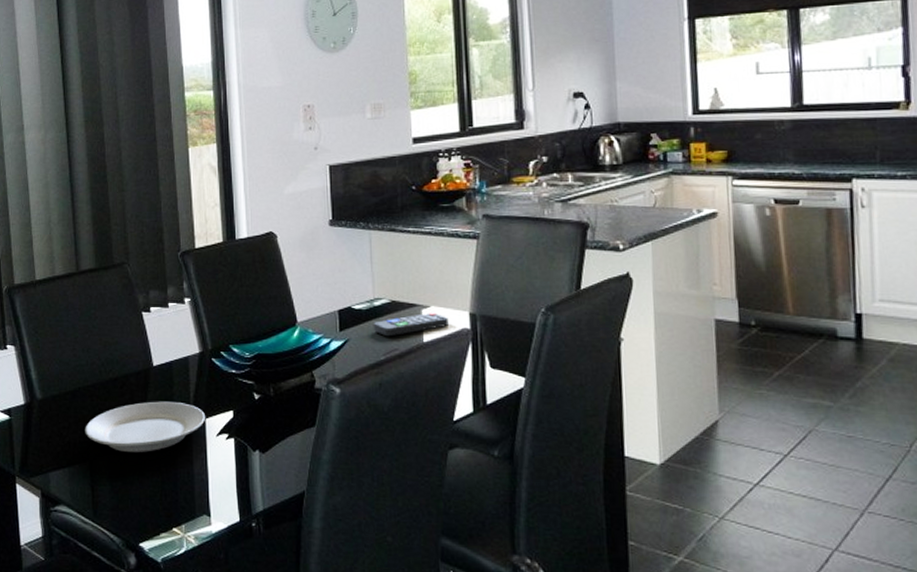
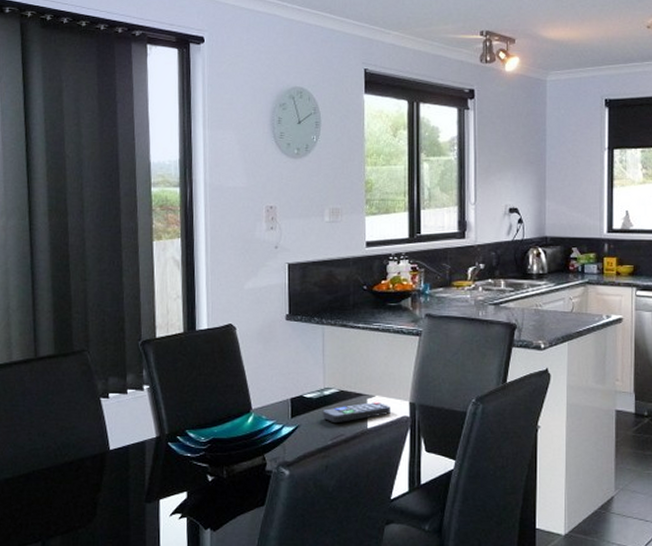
plate: present [85,401,206,452] -> none [38,483,160,532]

